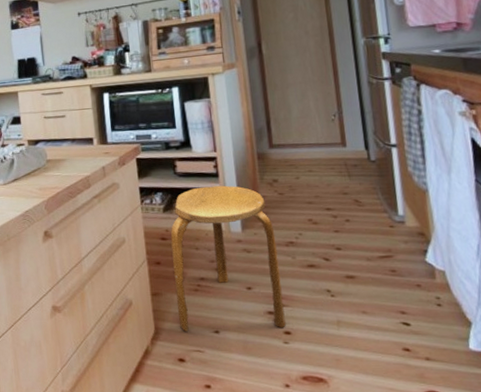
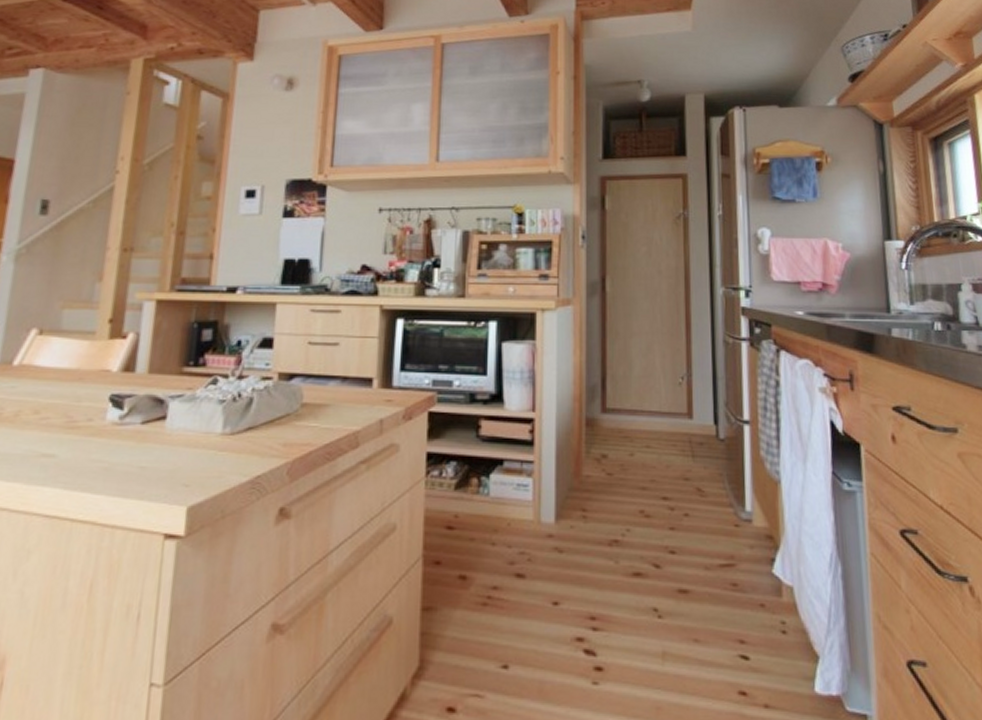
stool: present [170,185,286,331] -> none [455,457,597,666]

